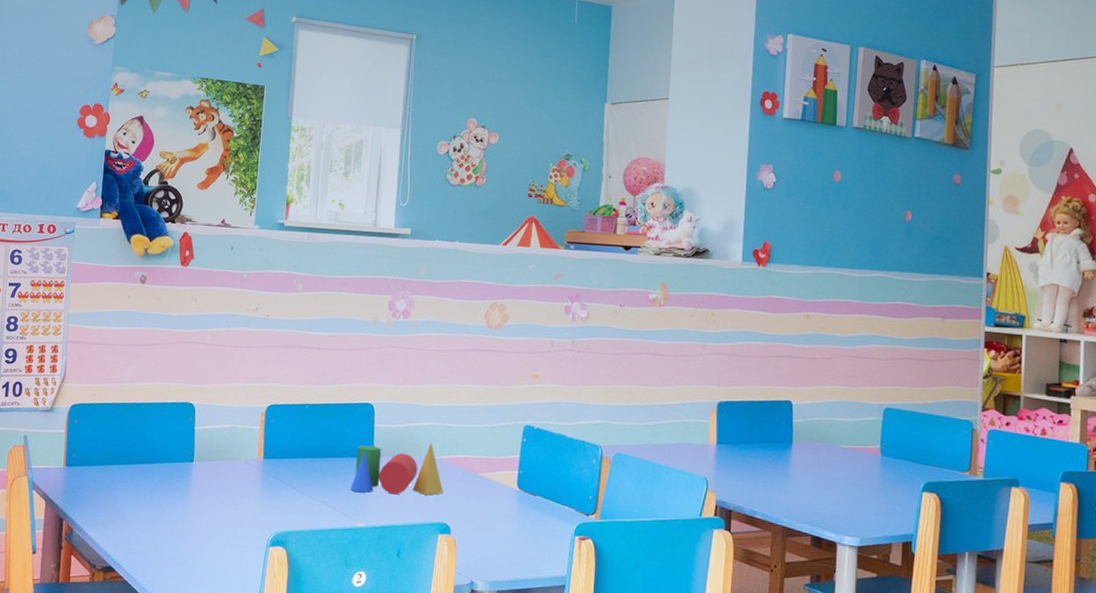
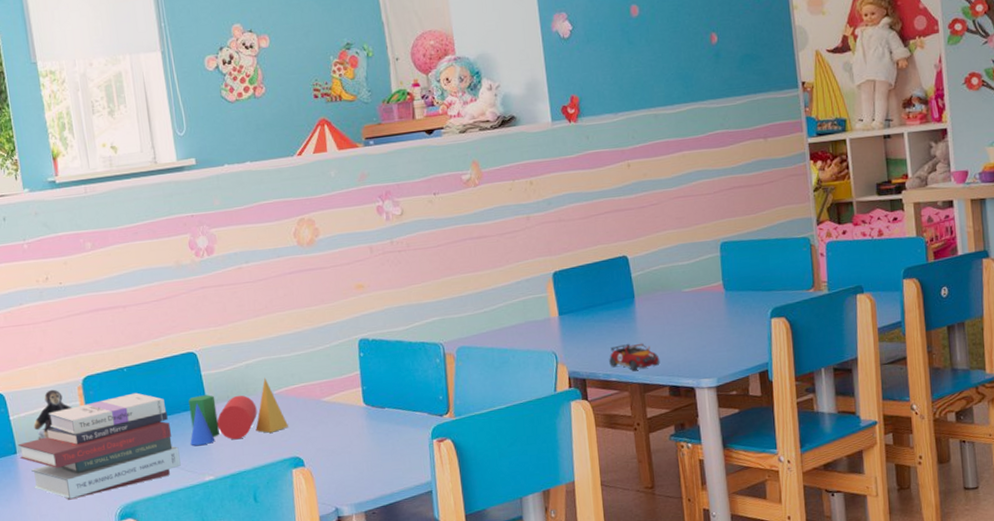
books: none [195,429,339,516] -> present [18,392,181,500]
toy animal: none [214,410,252,454] -> present [33,389,73,440]
toy car: none [757,485,807,514] -> present [609,343,660,371]

